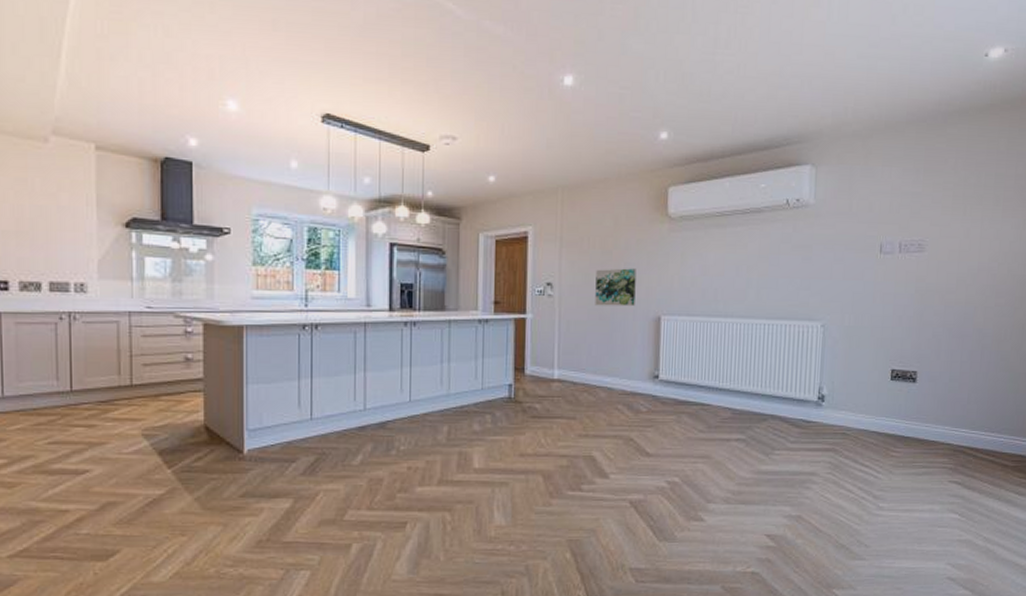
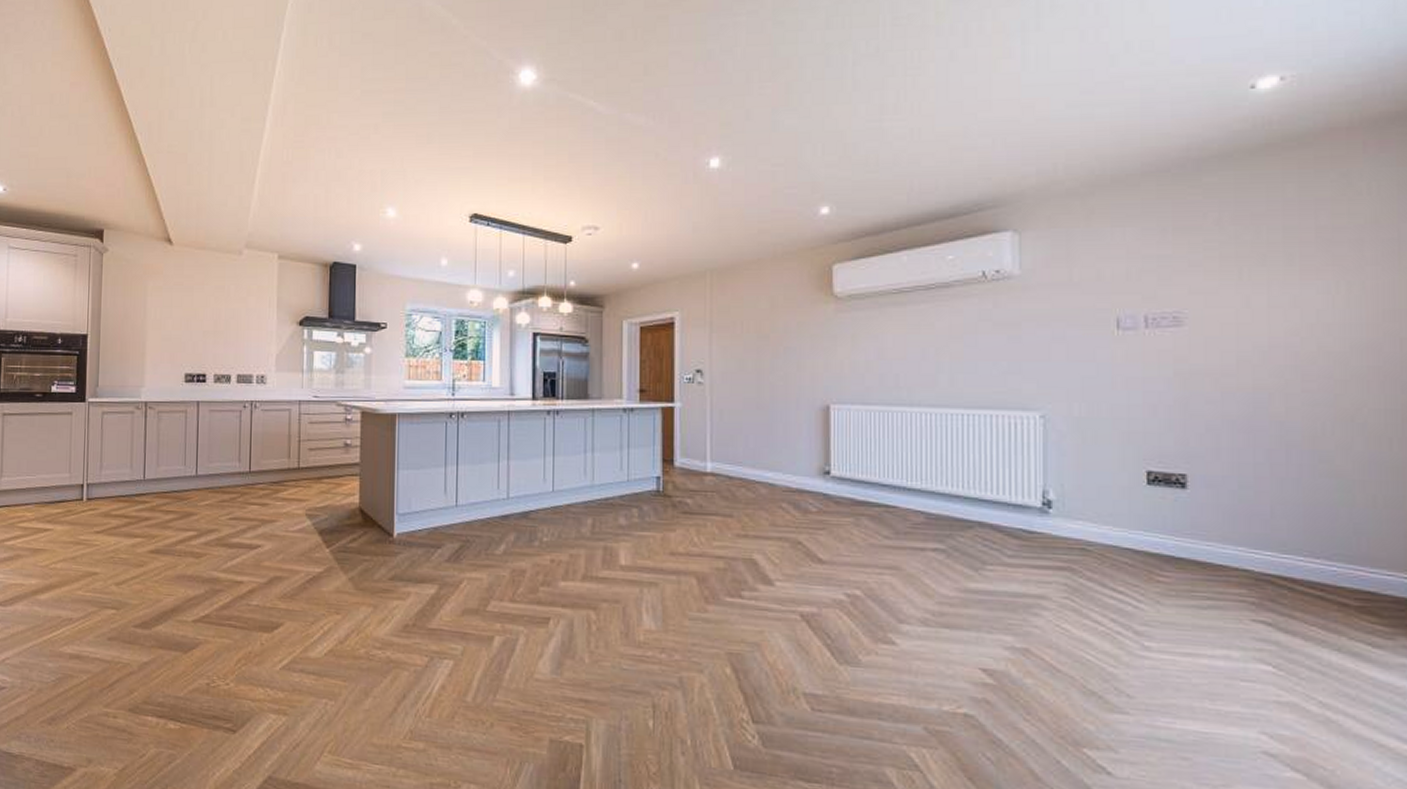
wall art: present [595,268,636,307] -> none [751,353,798,395]

